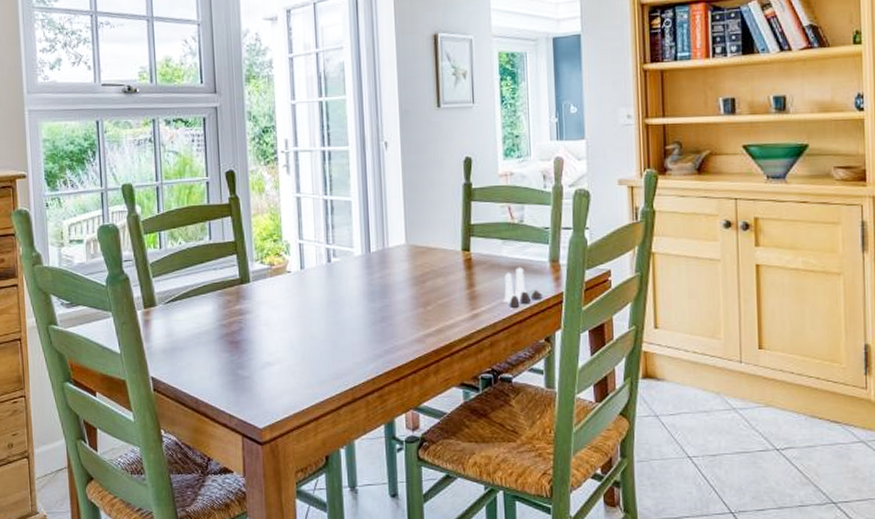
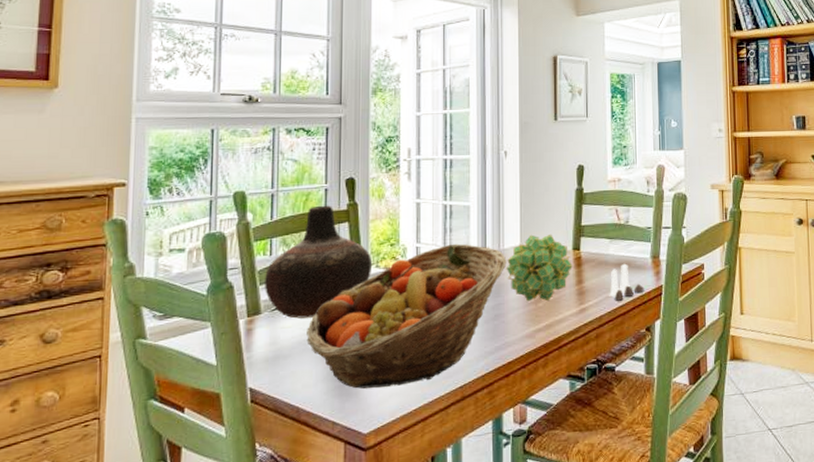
vase: none [157,198,257,312] -> present [265,205,373,319]
fruit basket: none [199,241,393,384] -> present [307,243,507,389]
decorative ball: none [391,232,463,305] -> present [506,234,573,302]

